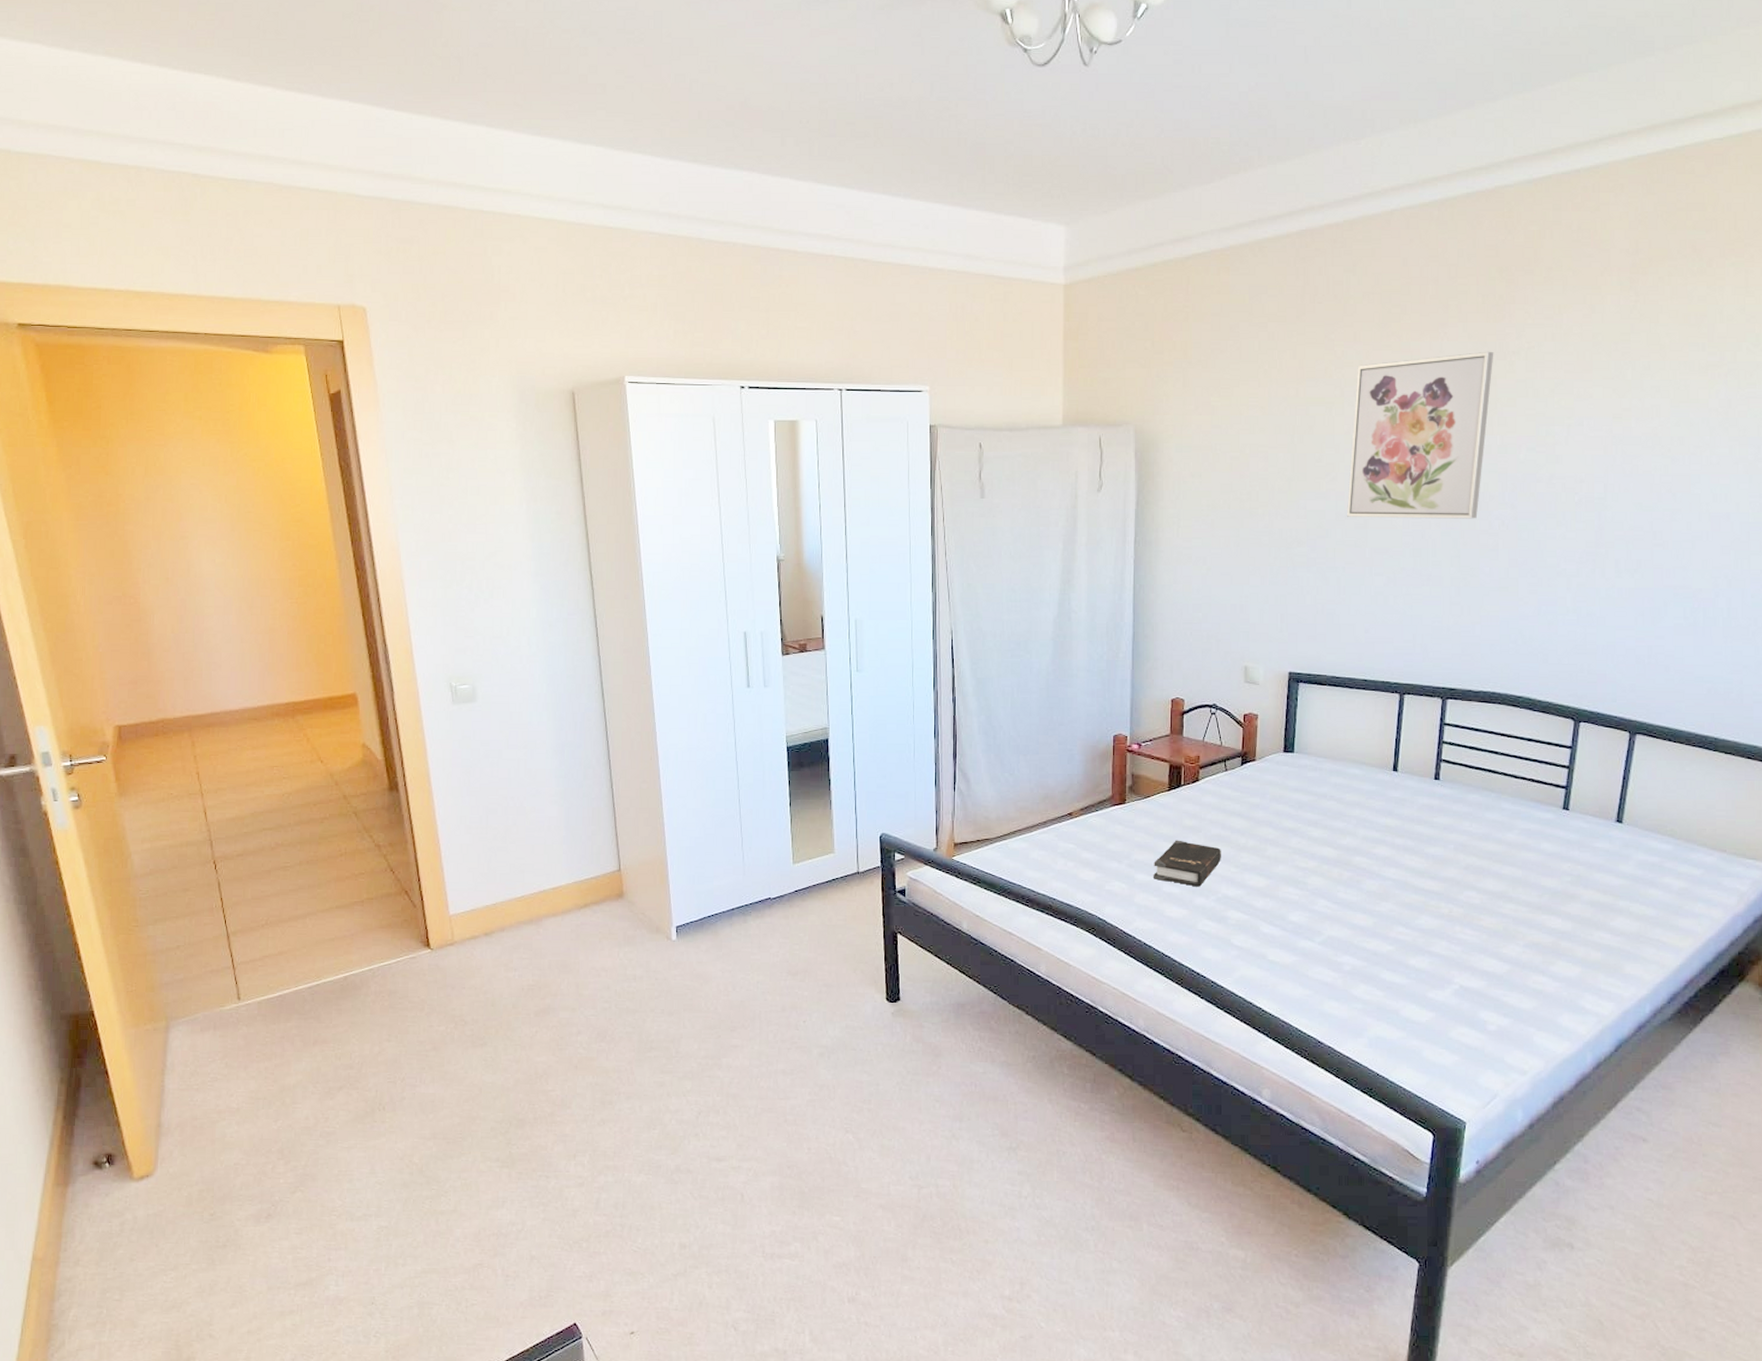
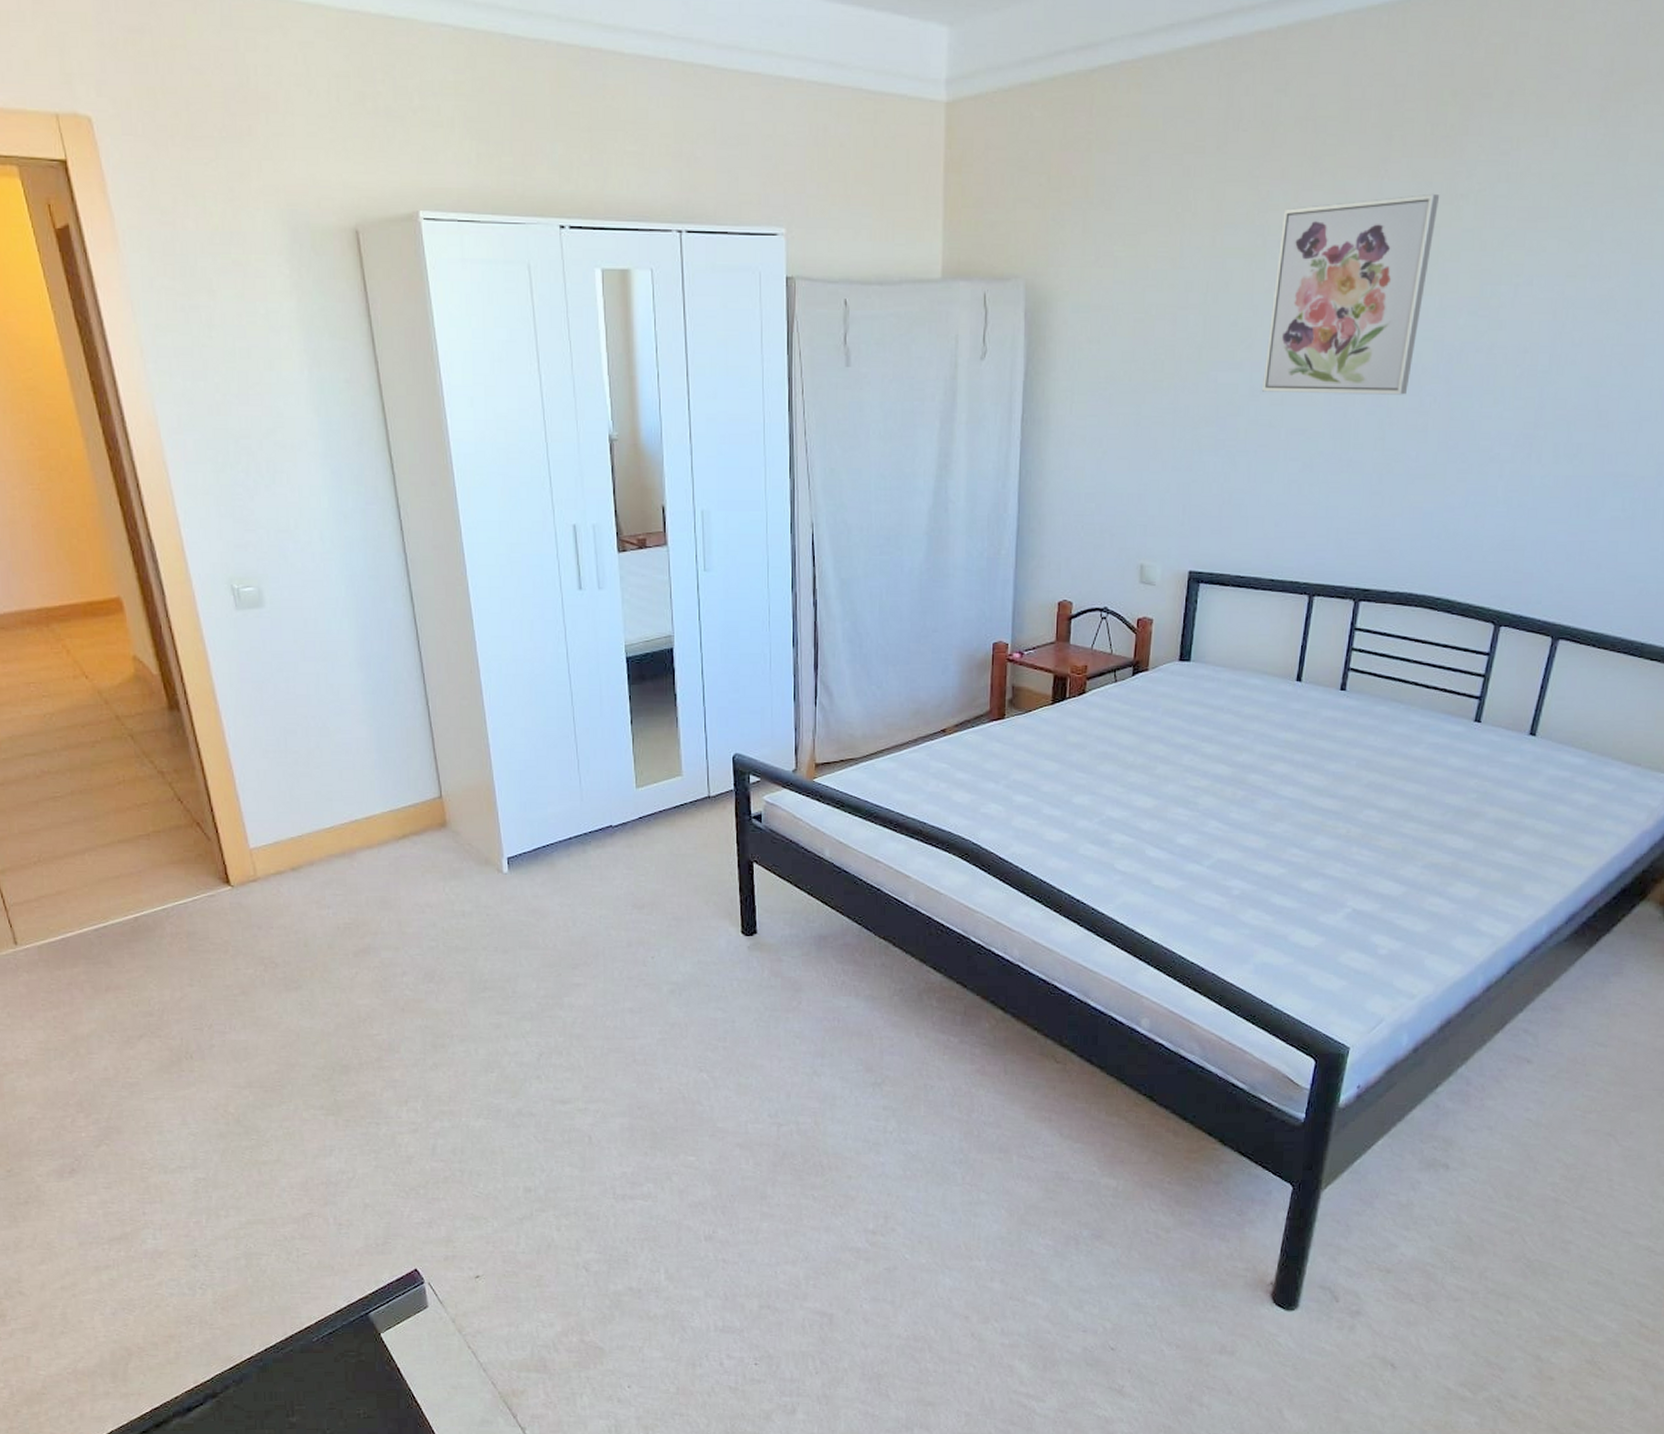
hardback book: present [1154,840,1221,887] -> none [1033,758,1107,809]

